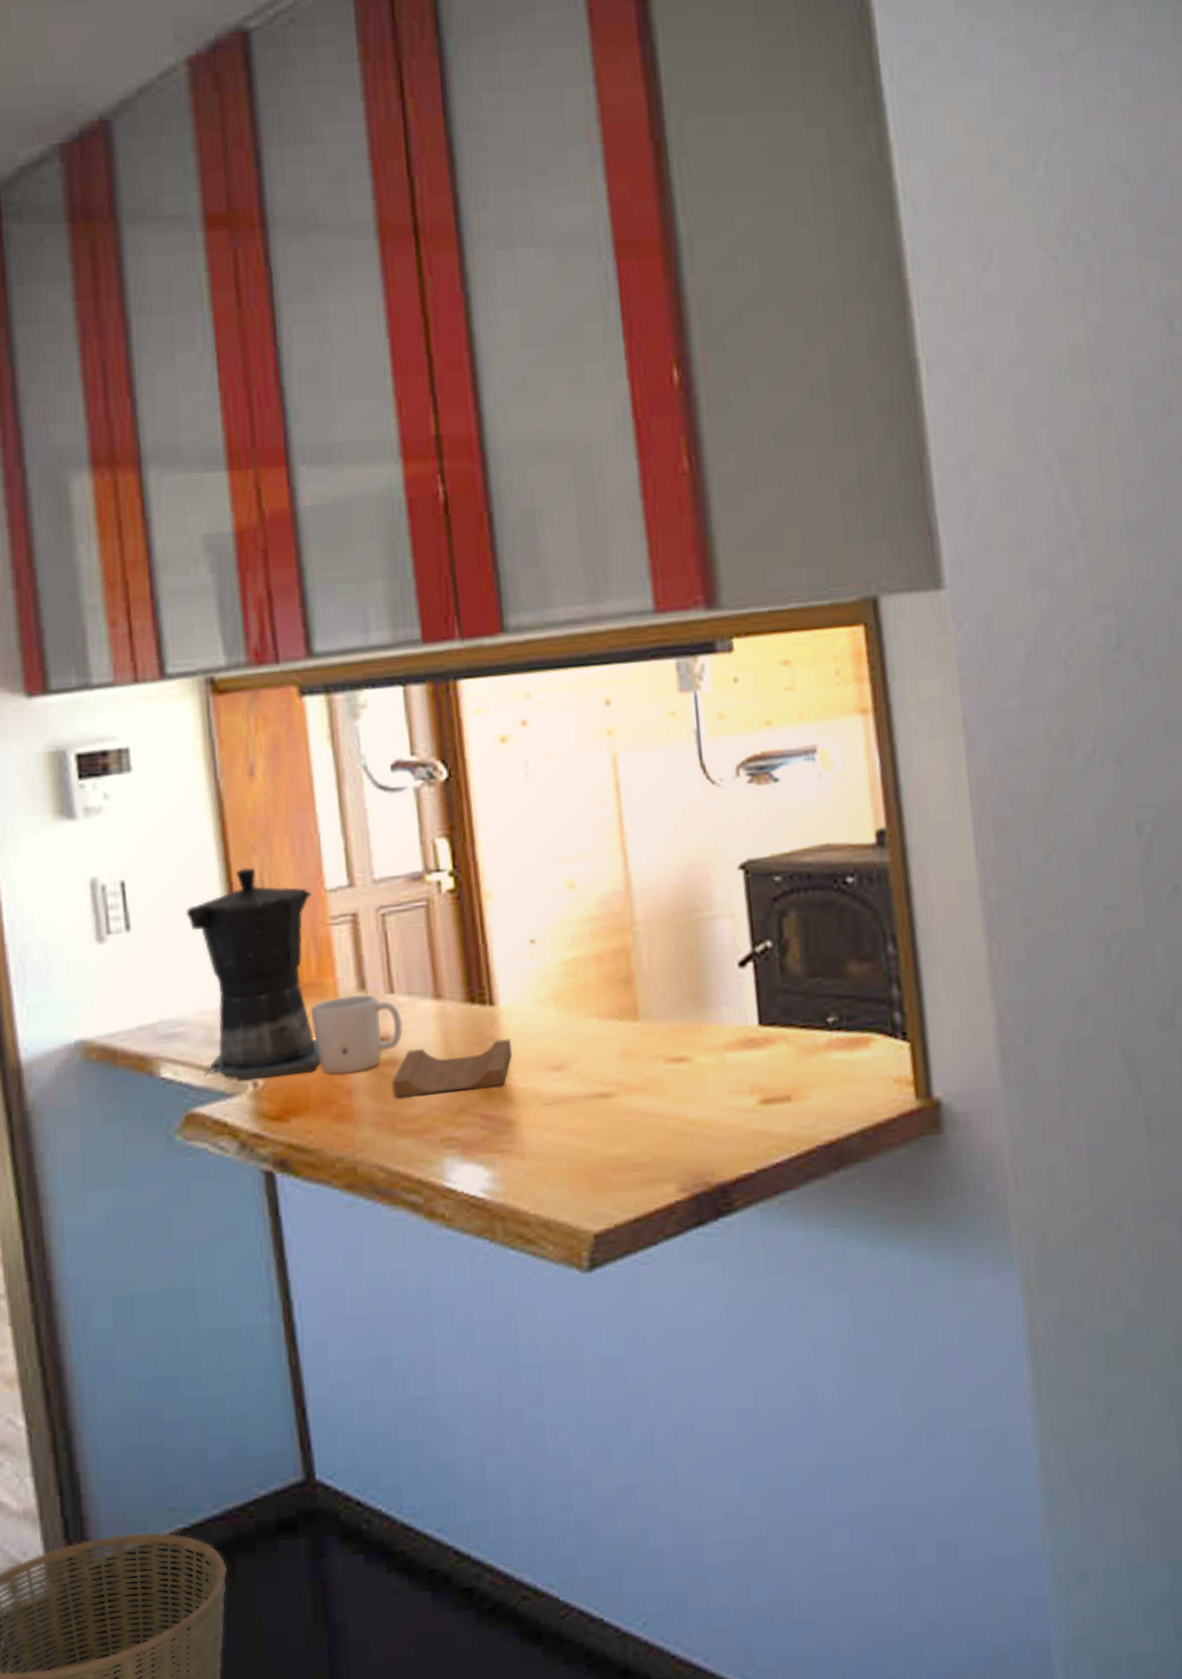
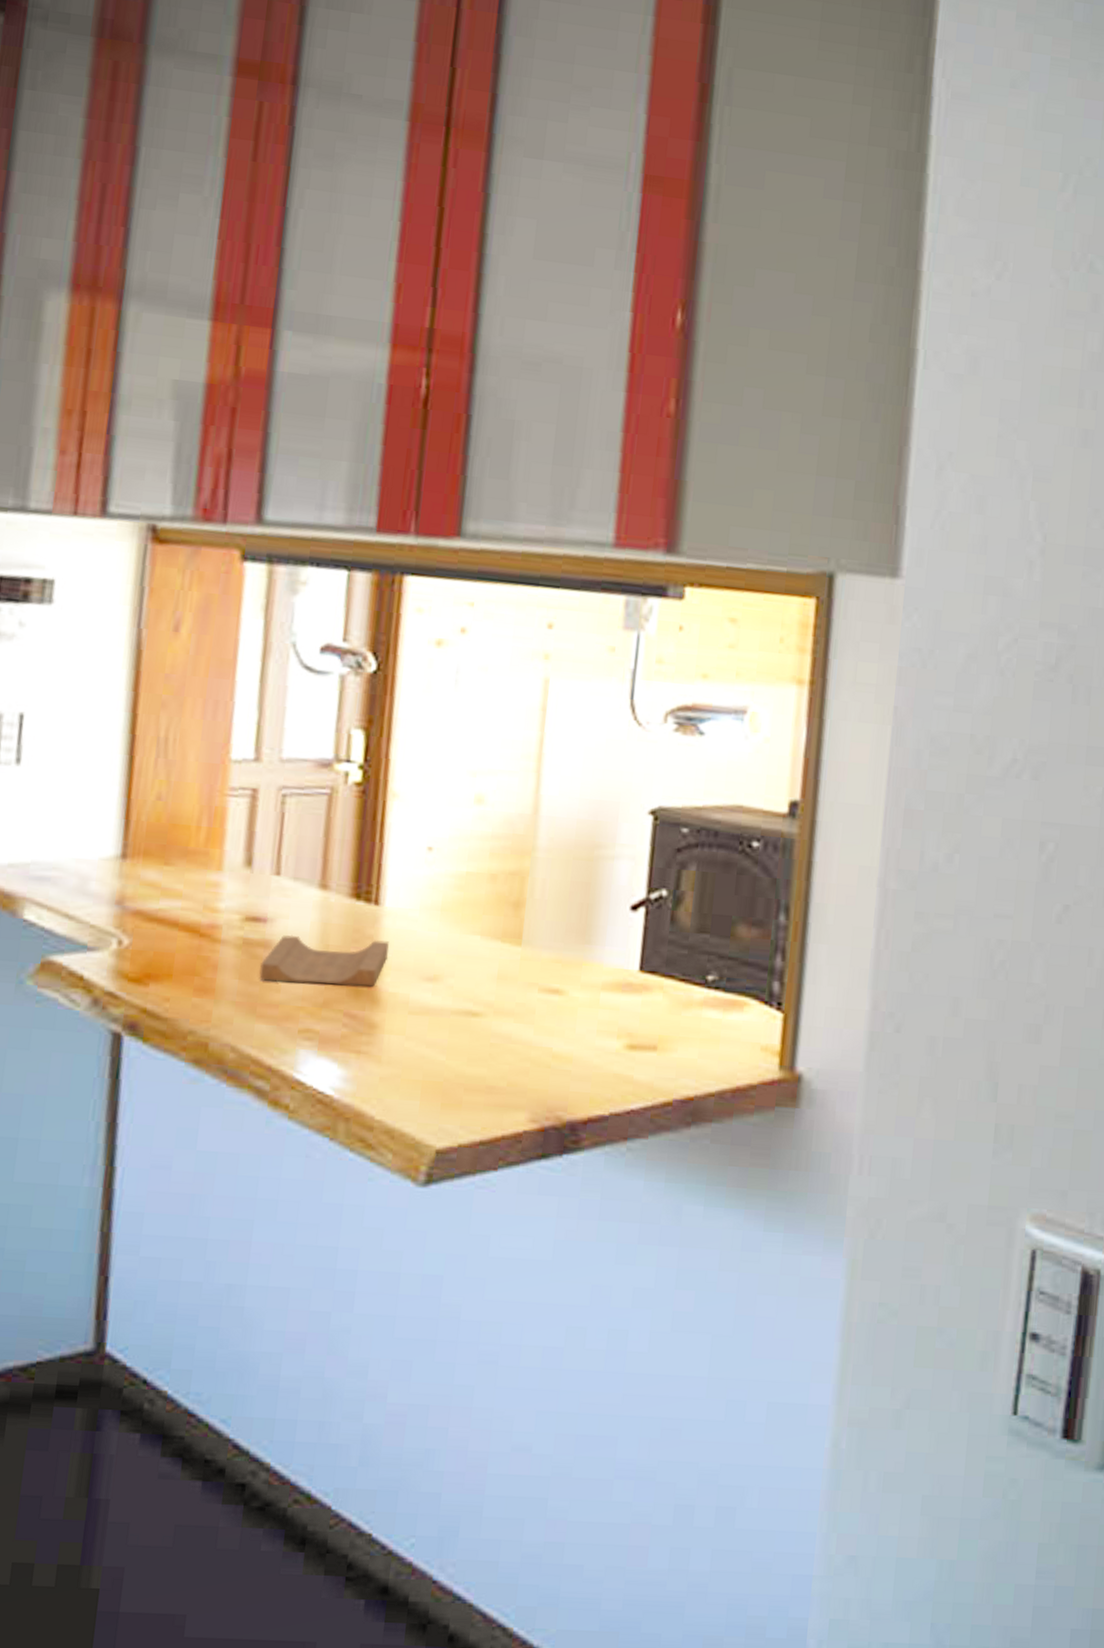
coffee maker: present [186,868,321,1080] -> none [69,722,215,939]
mug: present [310,994,403,1075] -> none [189,869,284,948]

